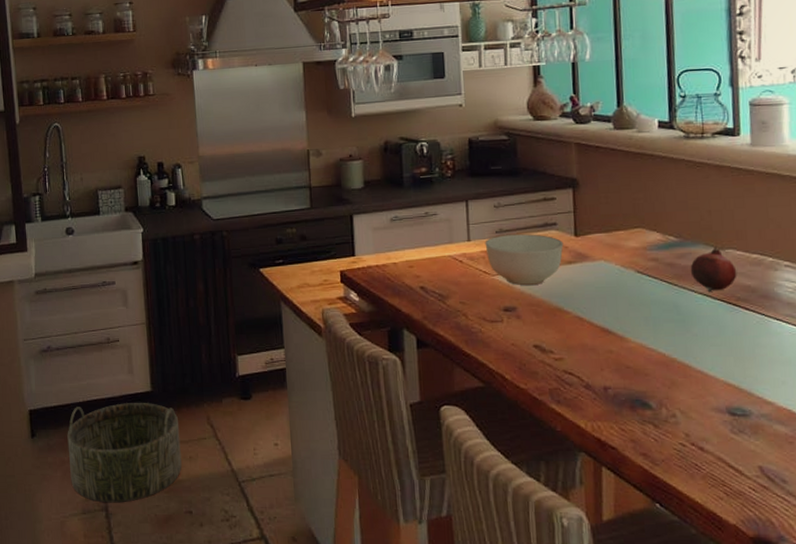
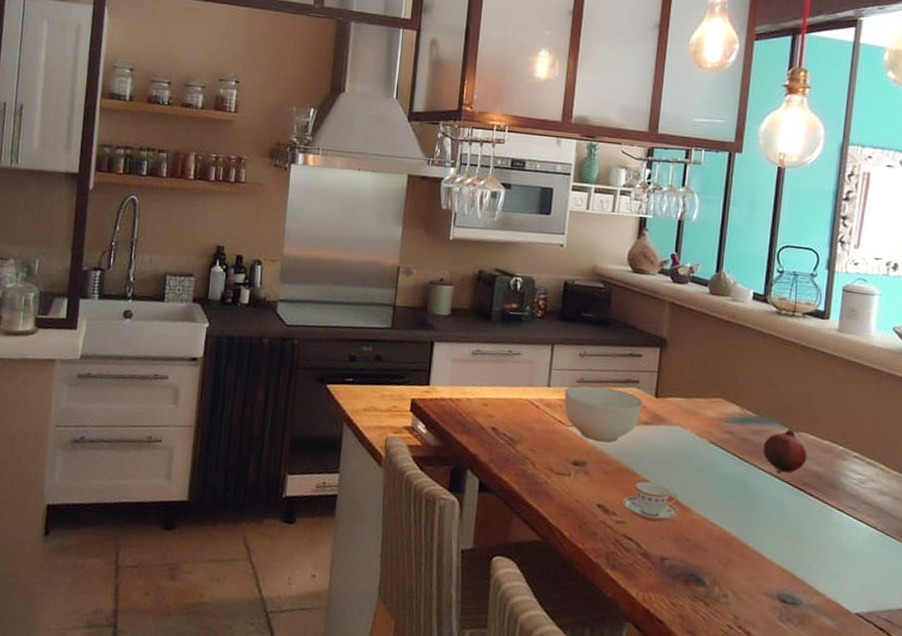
basket: present [67,403,182,503] -> none [80,507,213,620]
teacup: none [558,318,615,354] -> present [623,481,679,522]

